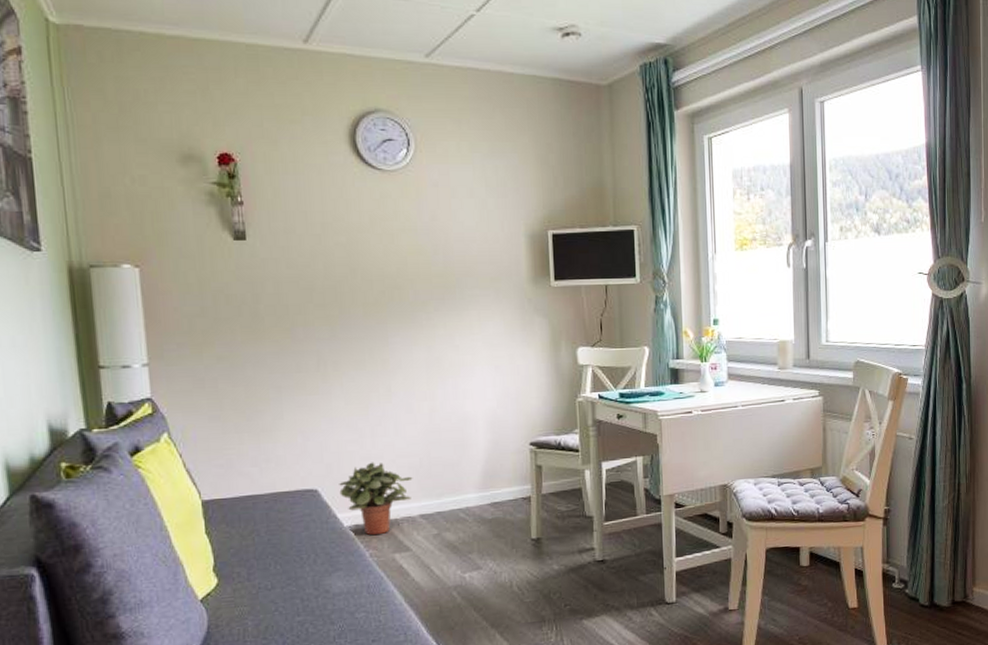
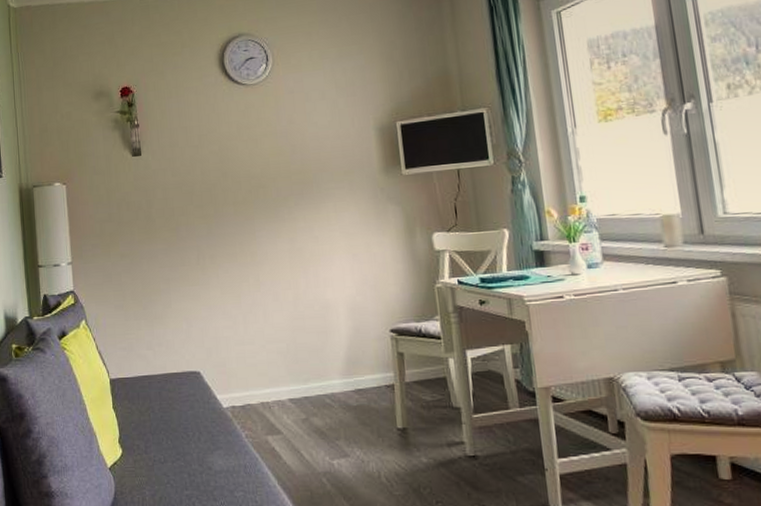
potted plant: present [339,462,413,535] -> none [217,347,281,416]

